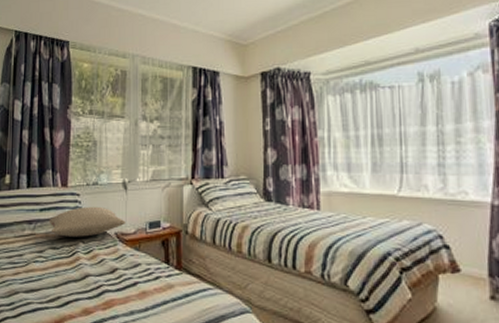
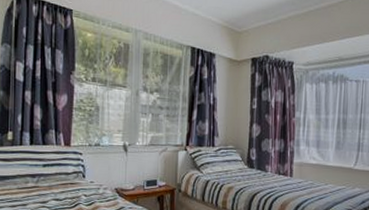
pillow: present [49,206,125,237] -> none [53,164,125,191]

